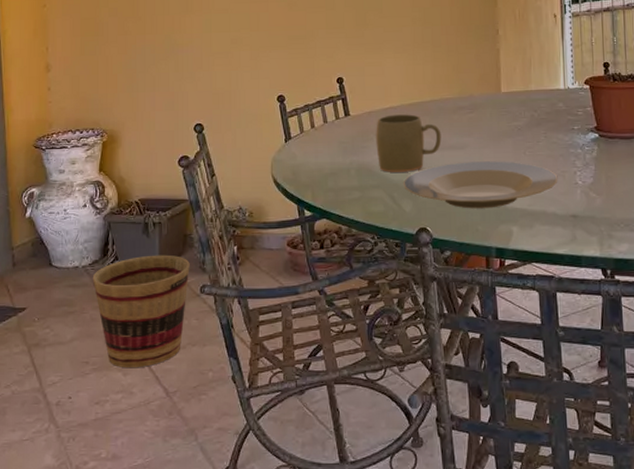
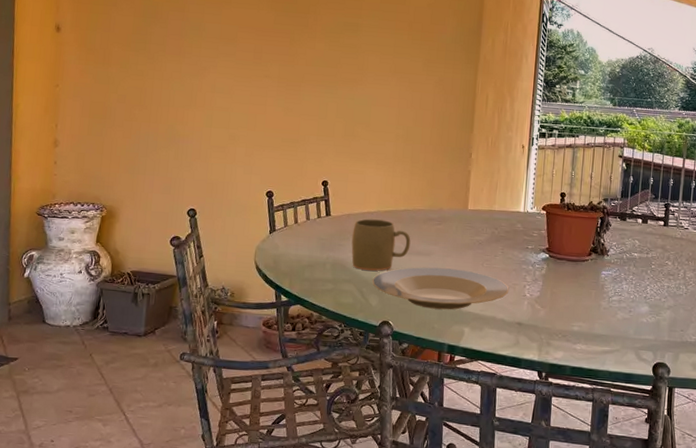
basket: present [92,254,190,369] -> none [82,322,173,421]

